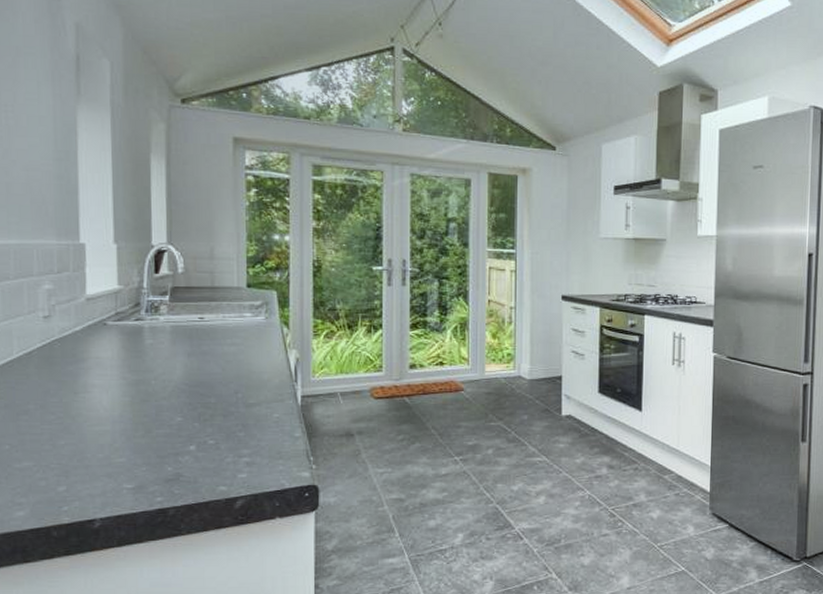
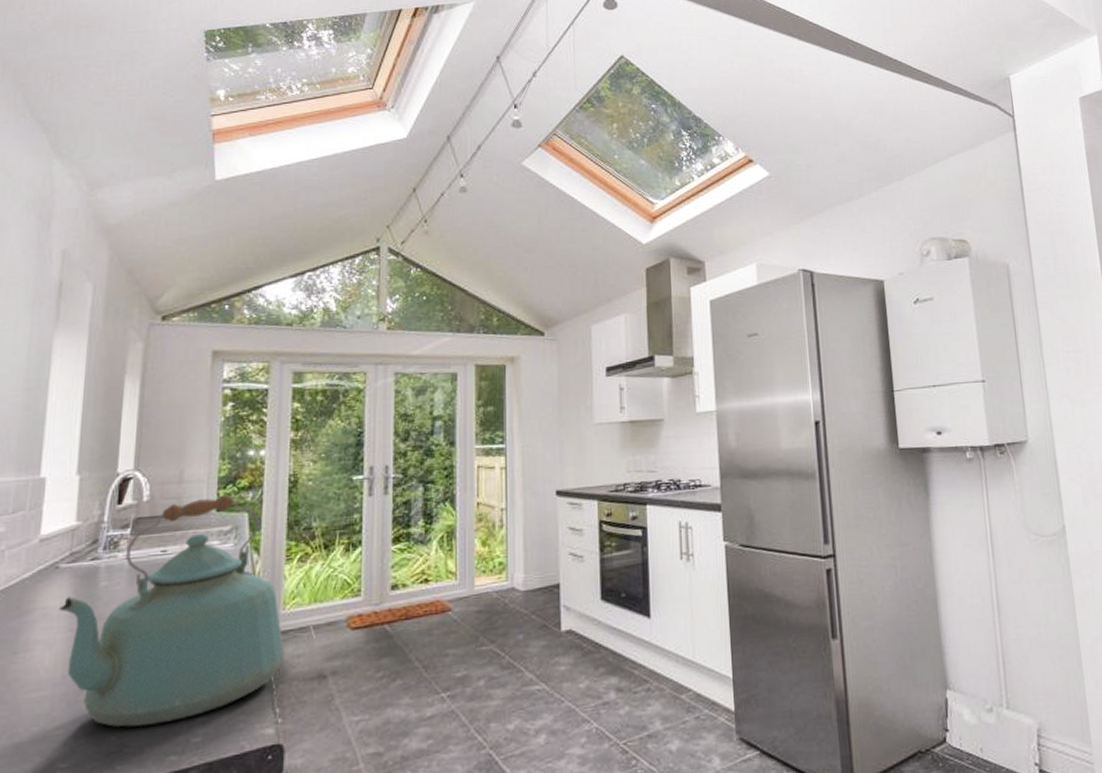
kettle: none [110,273,316,461] -> present [58,495,285,727]

